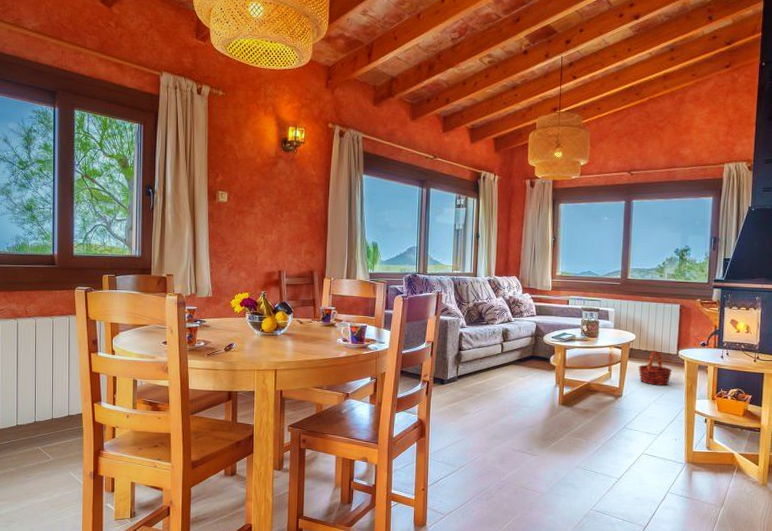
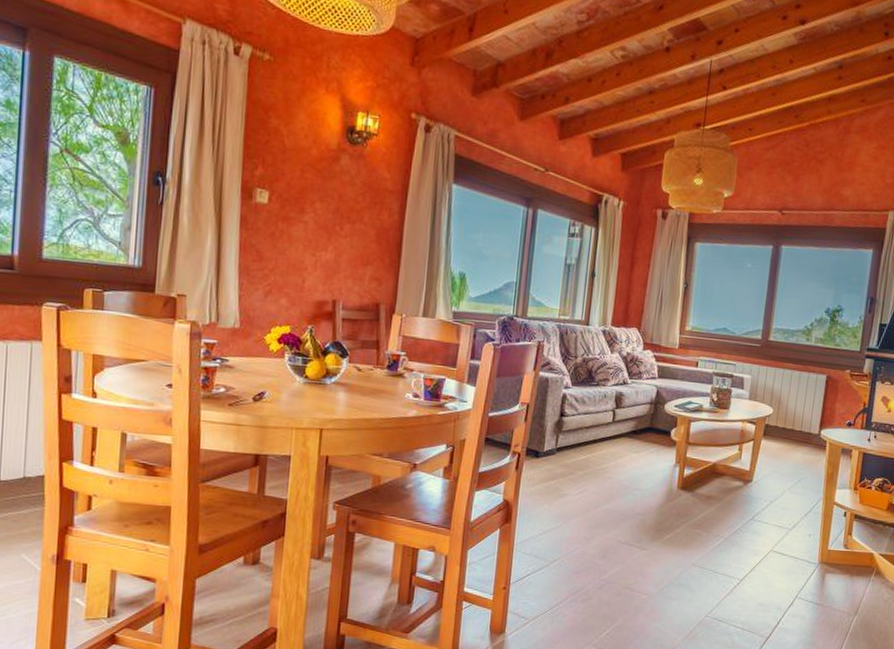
basket: present [638,351,672,386] -> none [773,428,812,471]

